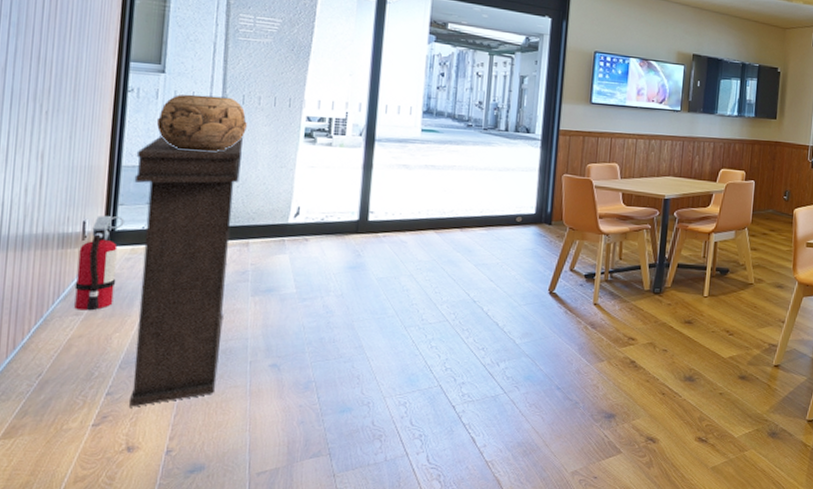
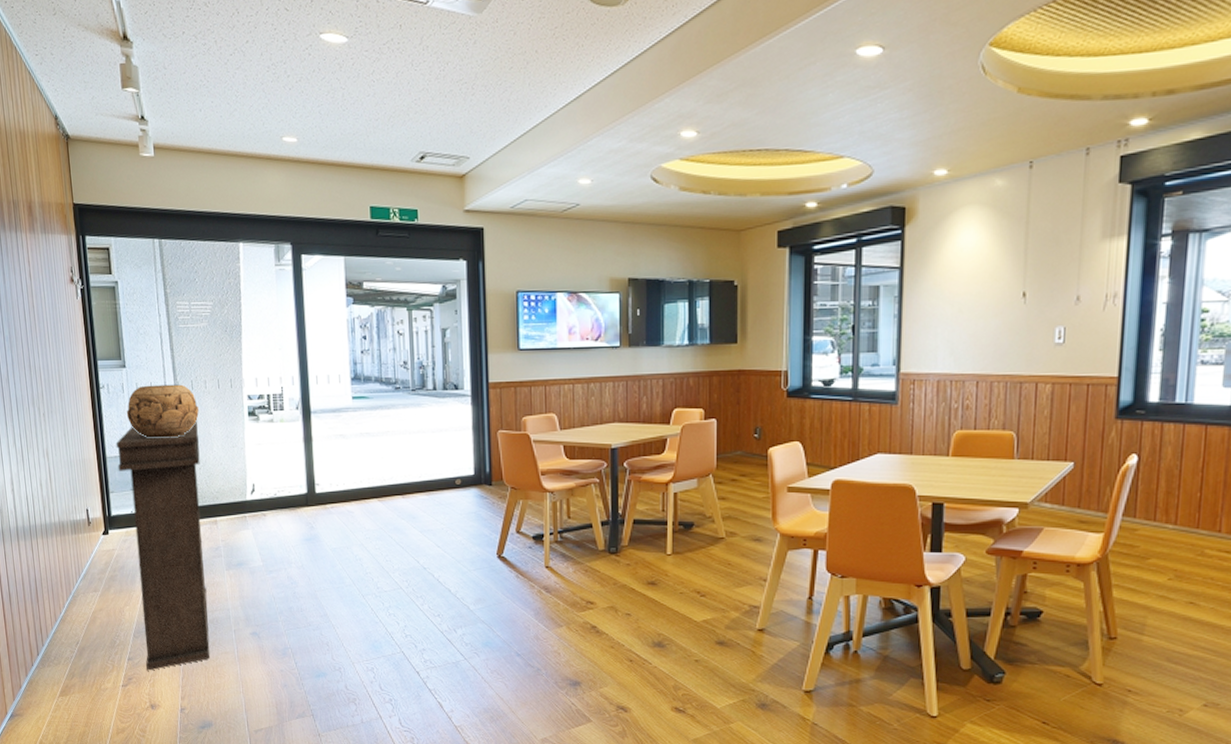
fire extinguisher: present [74,216,125,311] -> none [87,503,120,587]

